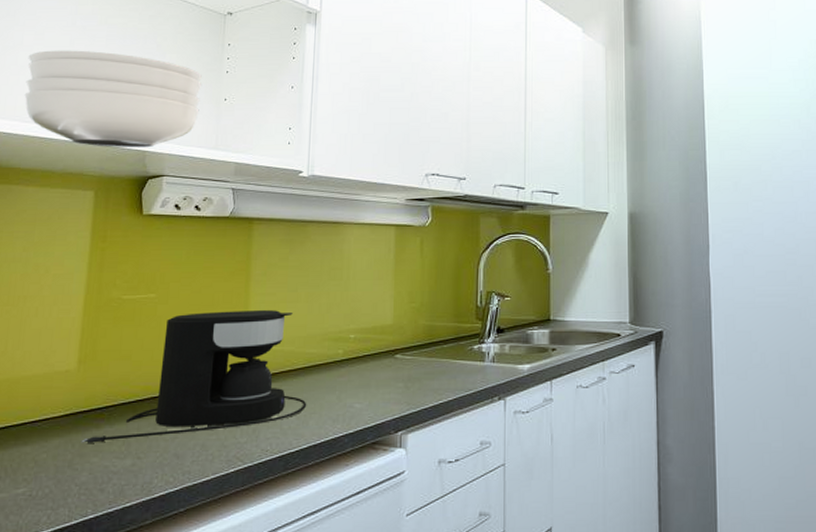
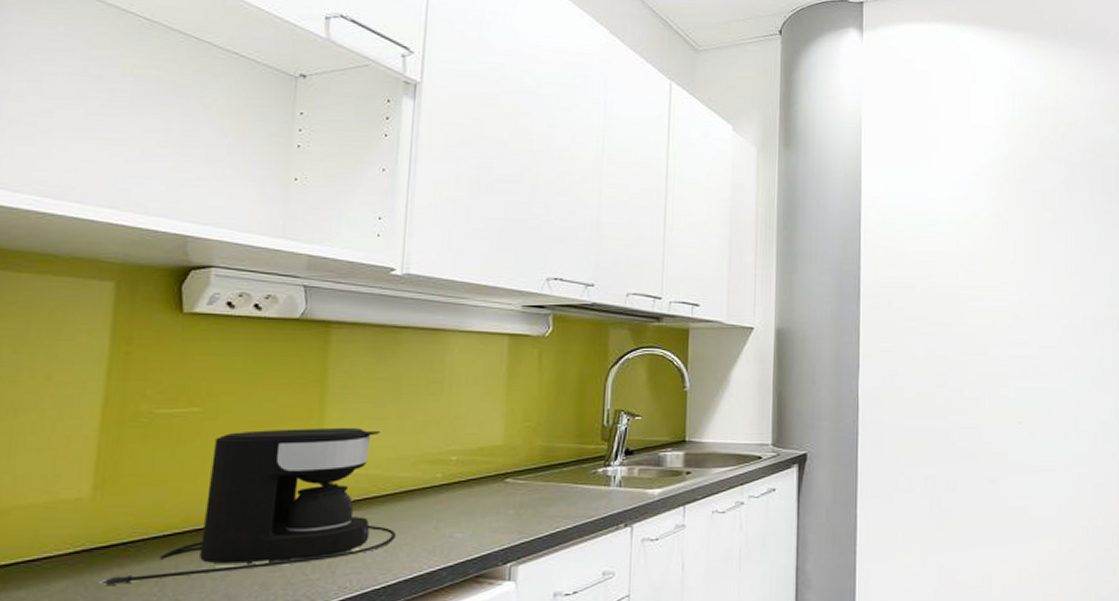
bowl: present [24,50,203,148] -> none [12,102,265,232]

